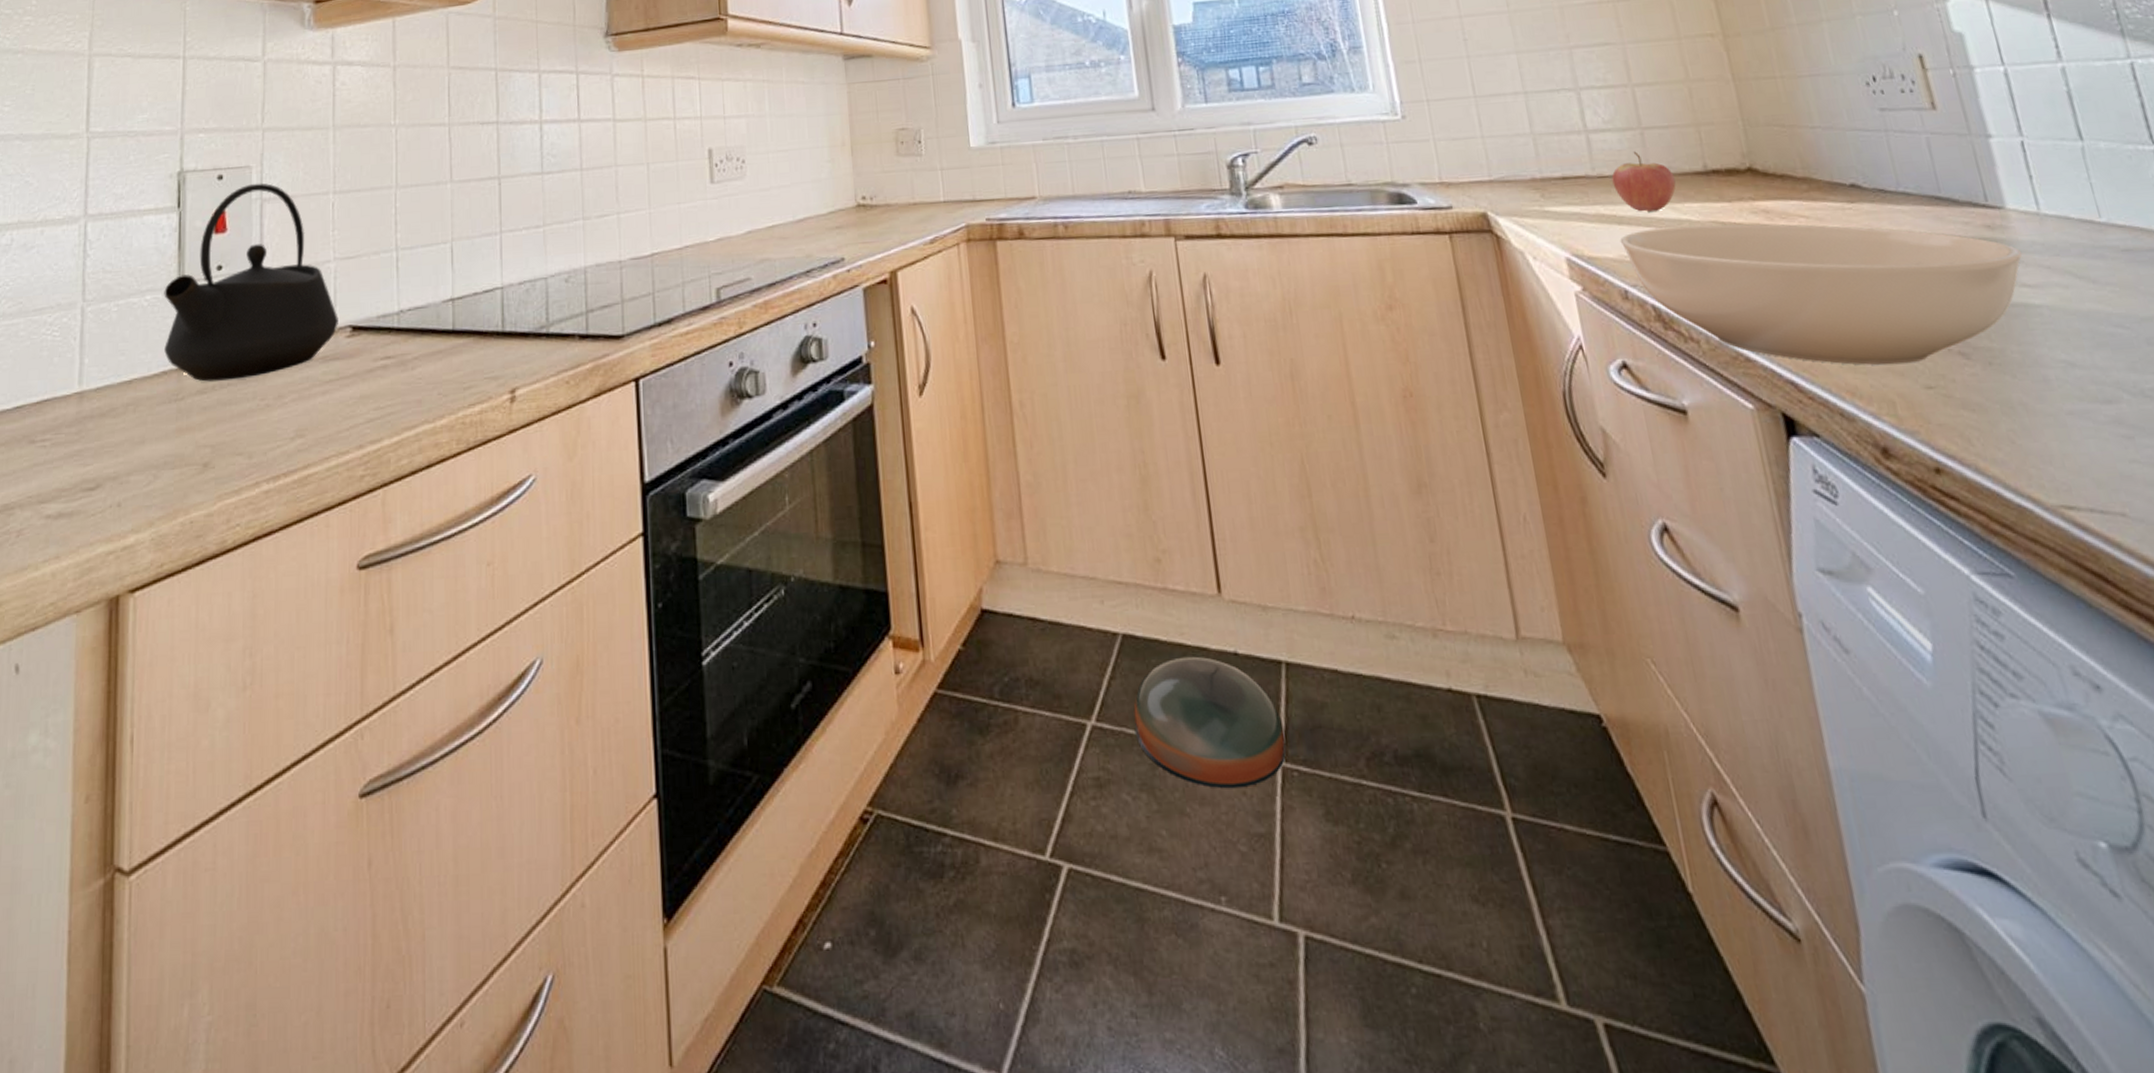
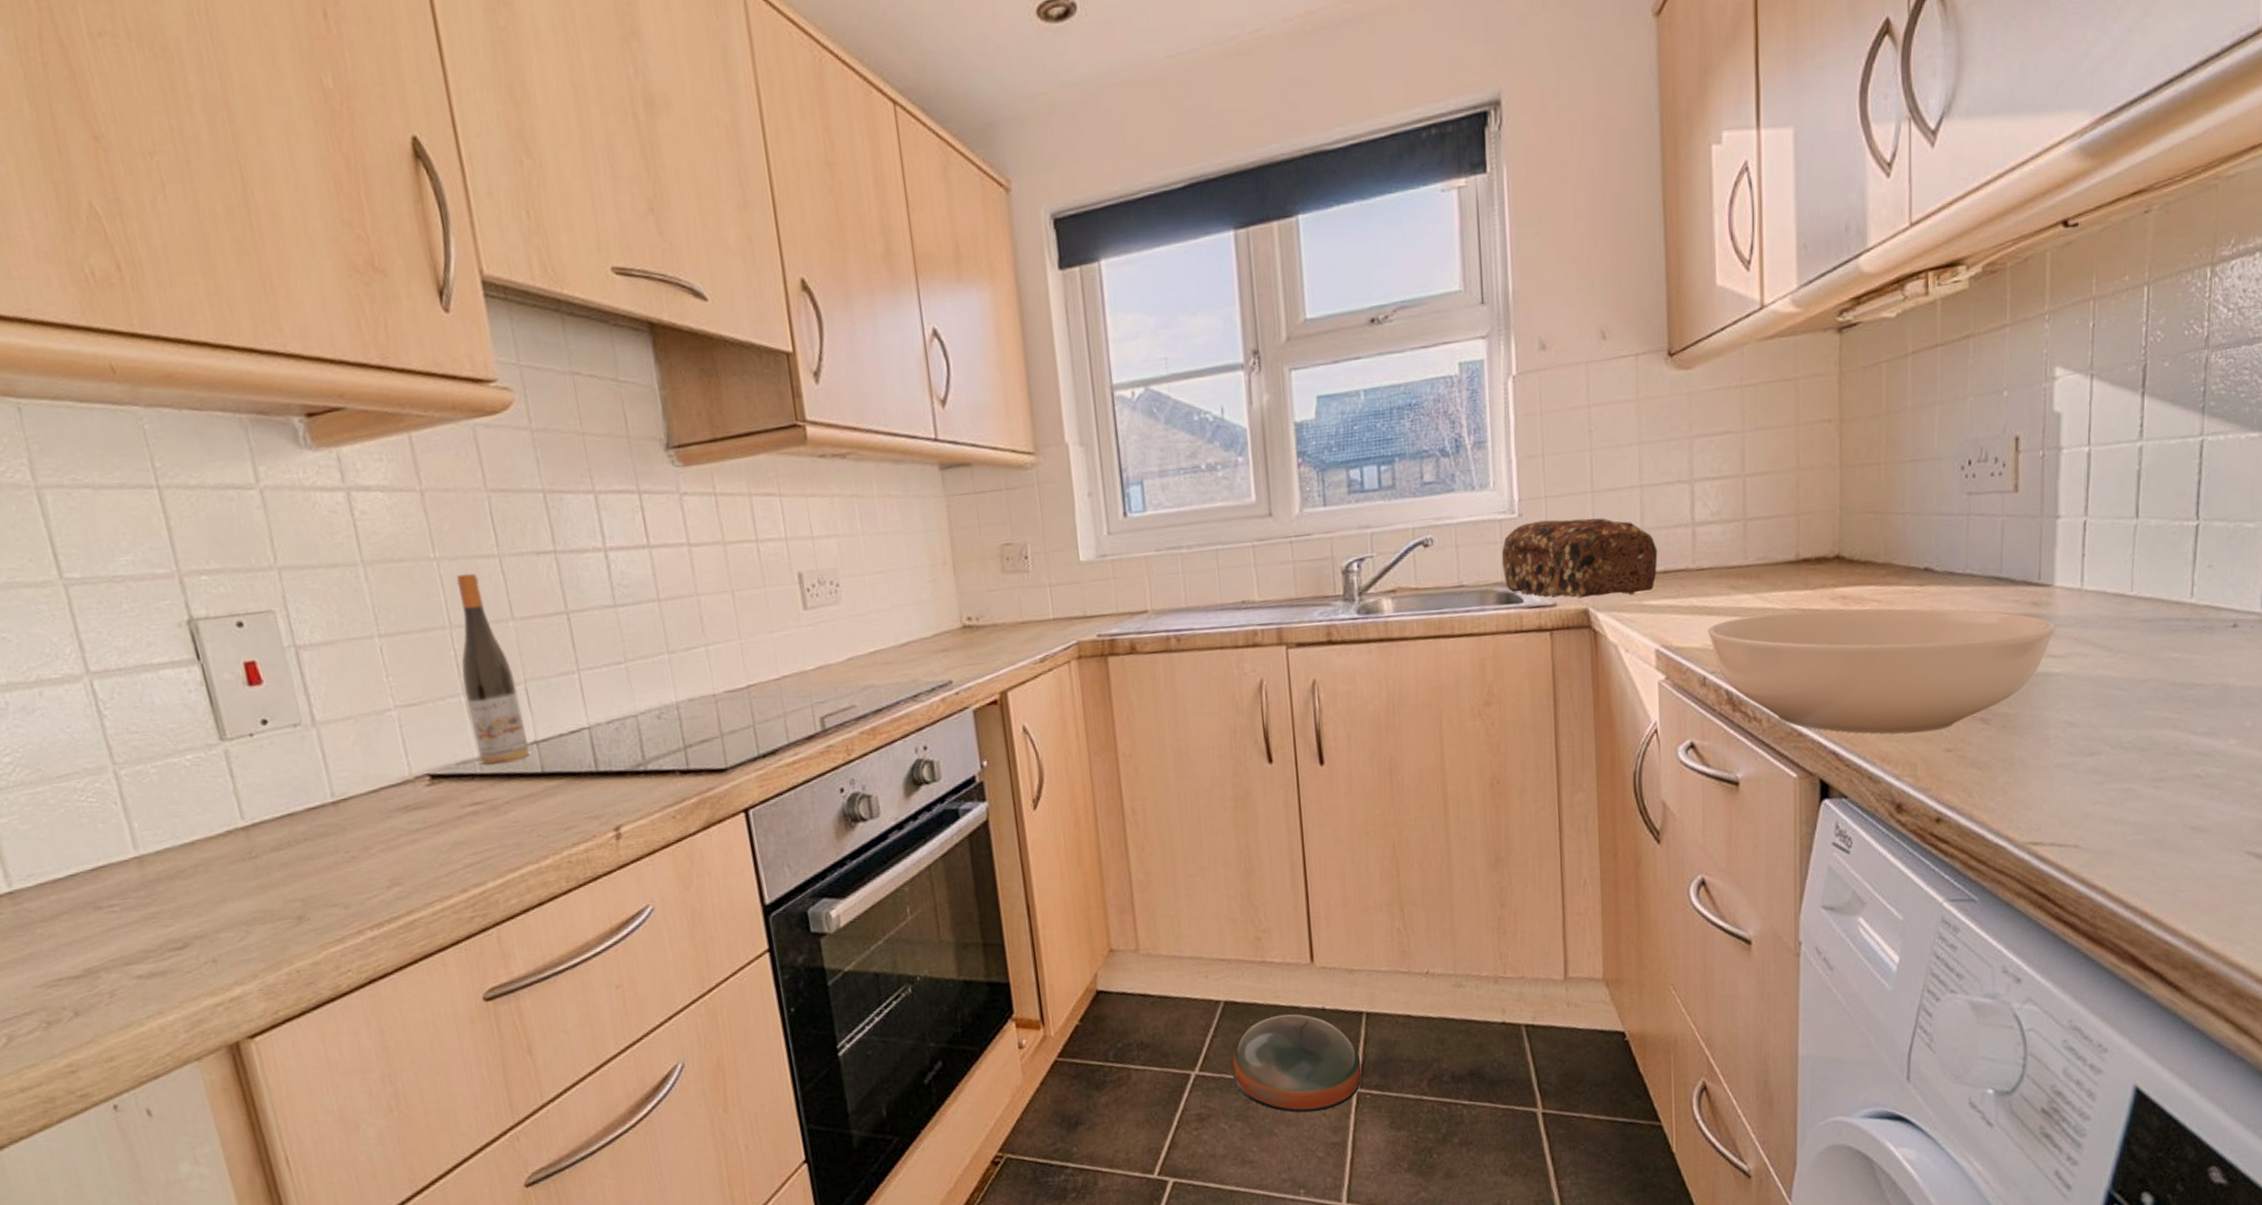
kettle: present [164,183,338,382] -> none [205,628,415,838]
wine bottle: none [397,139,444,320] -> present [456,573,529,765]
bread loaf: none [1388,122,1555,202] -> present [1501,518,1658,598]
fruit: present [1611,151,1676,212] -> none [1710,543,1768,603]

